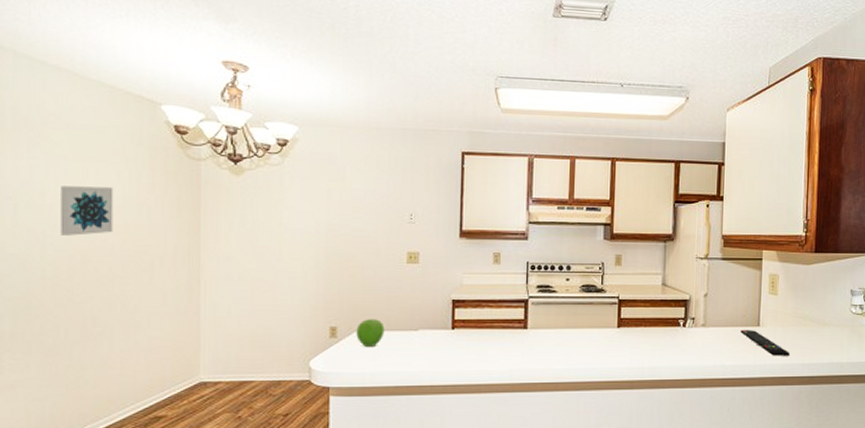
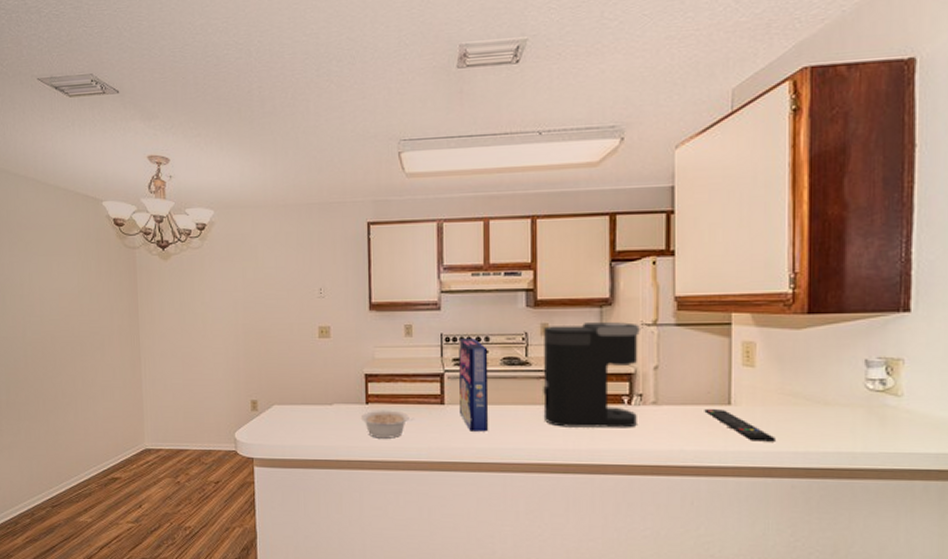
wall art: present [60,186,114,236] -> none [33,277,73,320]
fruit: present [356,319,385,346] -> none [275,393,301,420]
legume: none [446,335,498,363] -> present [360,410,414,439]
cereal box: none [541,266,569,354] -> present [459,337,489,432]
coffee maker: none [614,255,696,348] -> present [543,322,642,428]

